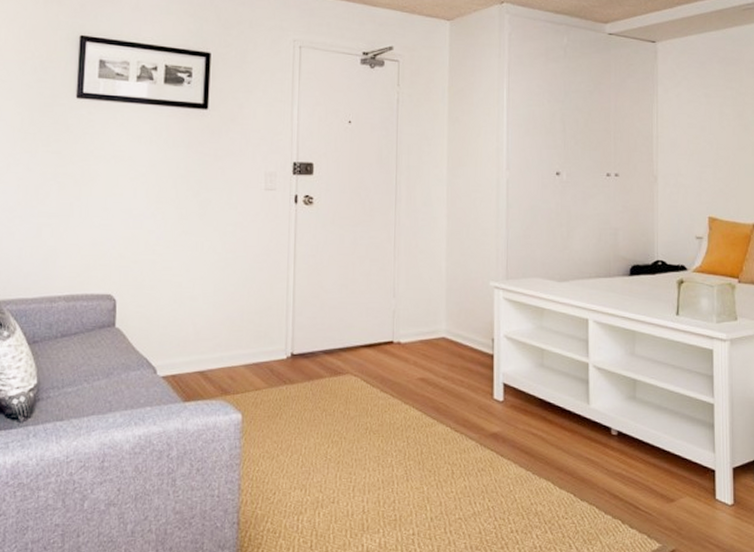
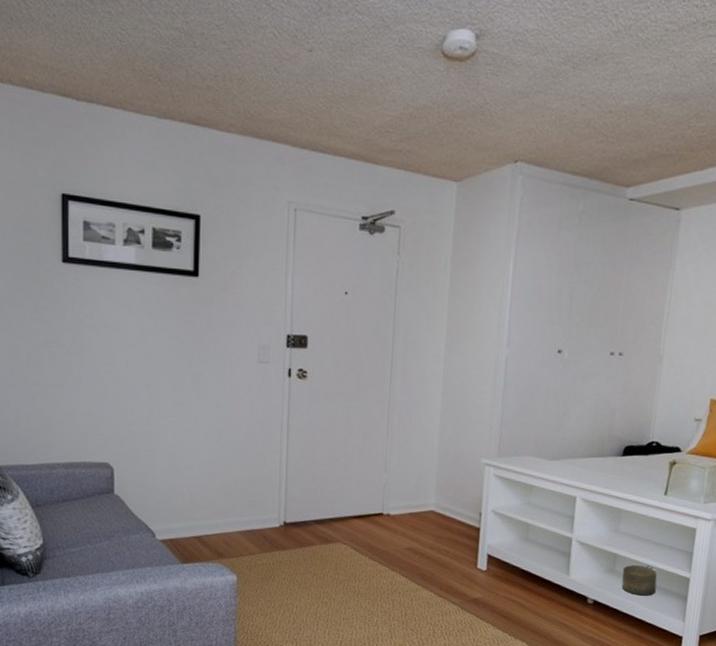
decorative box: none [644,391,681,425] -> present [622,565,657,596]

